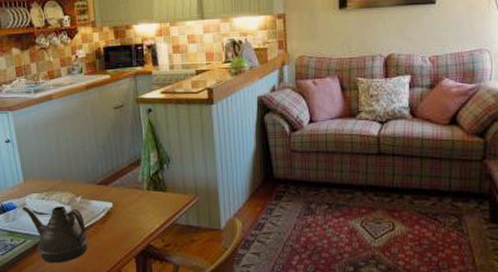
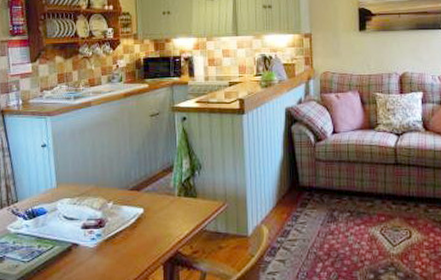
teapot: present [21,206,89,264] -> none [52,211,118,271]

